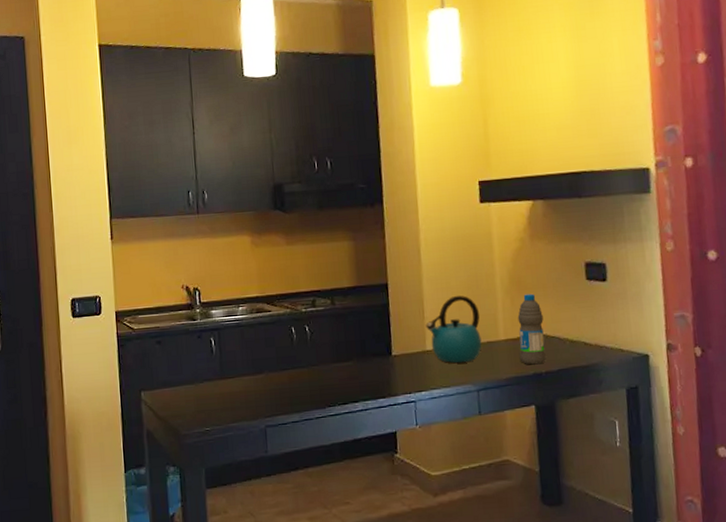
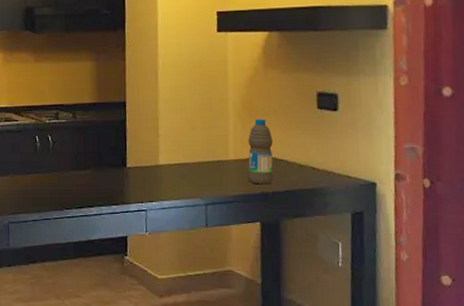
kettle: present [425,295,482,363] -> none [159,116,212,179]

